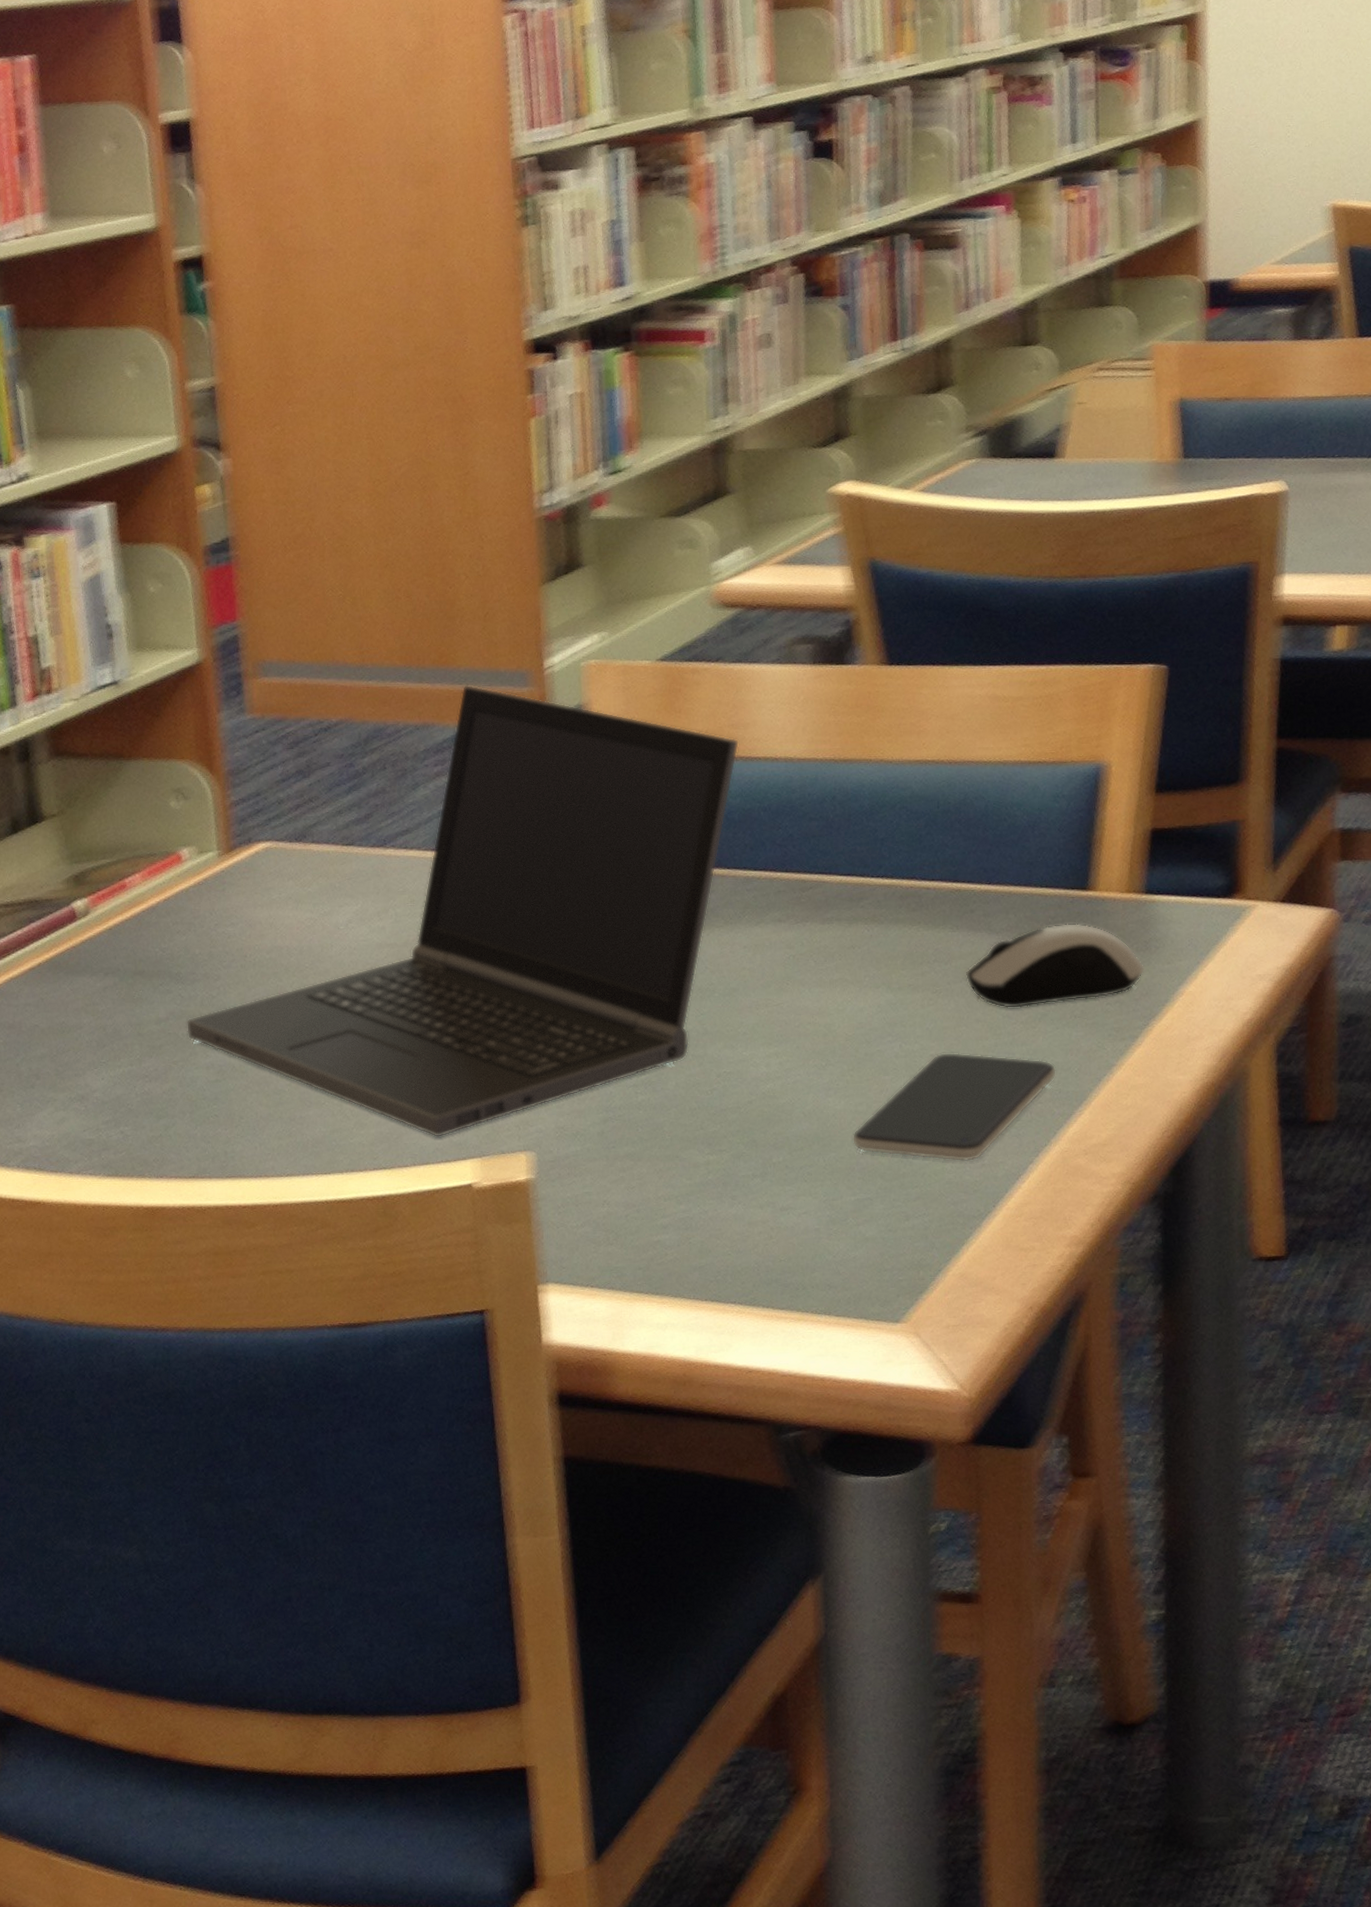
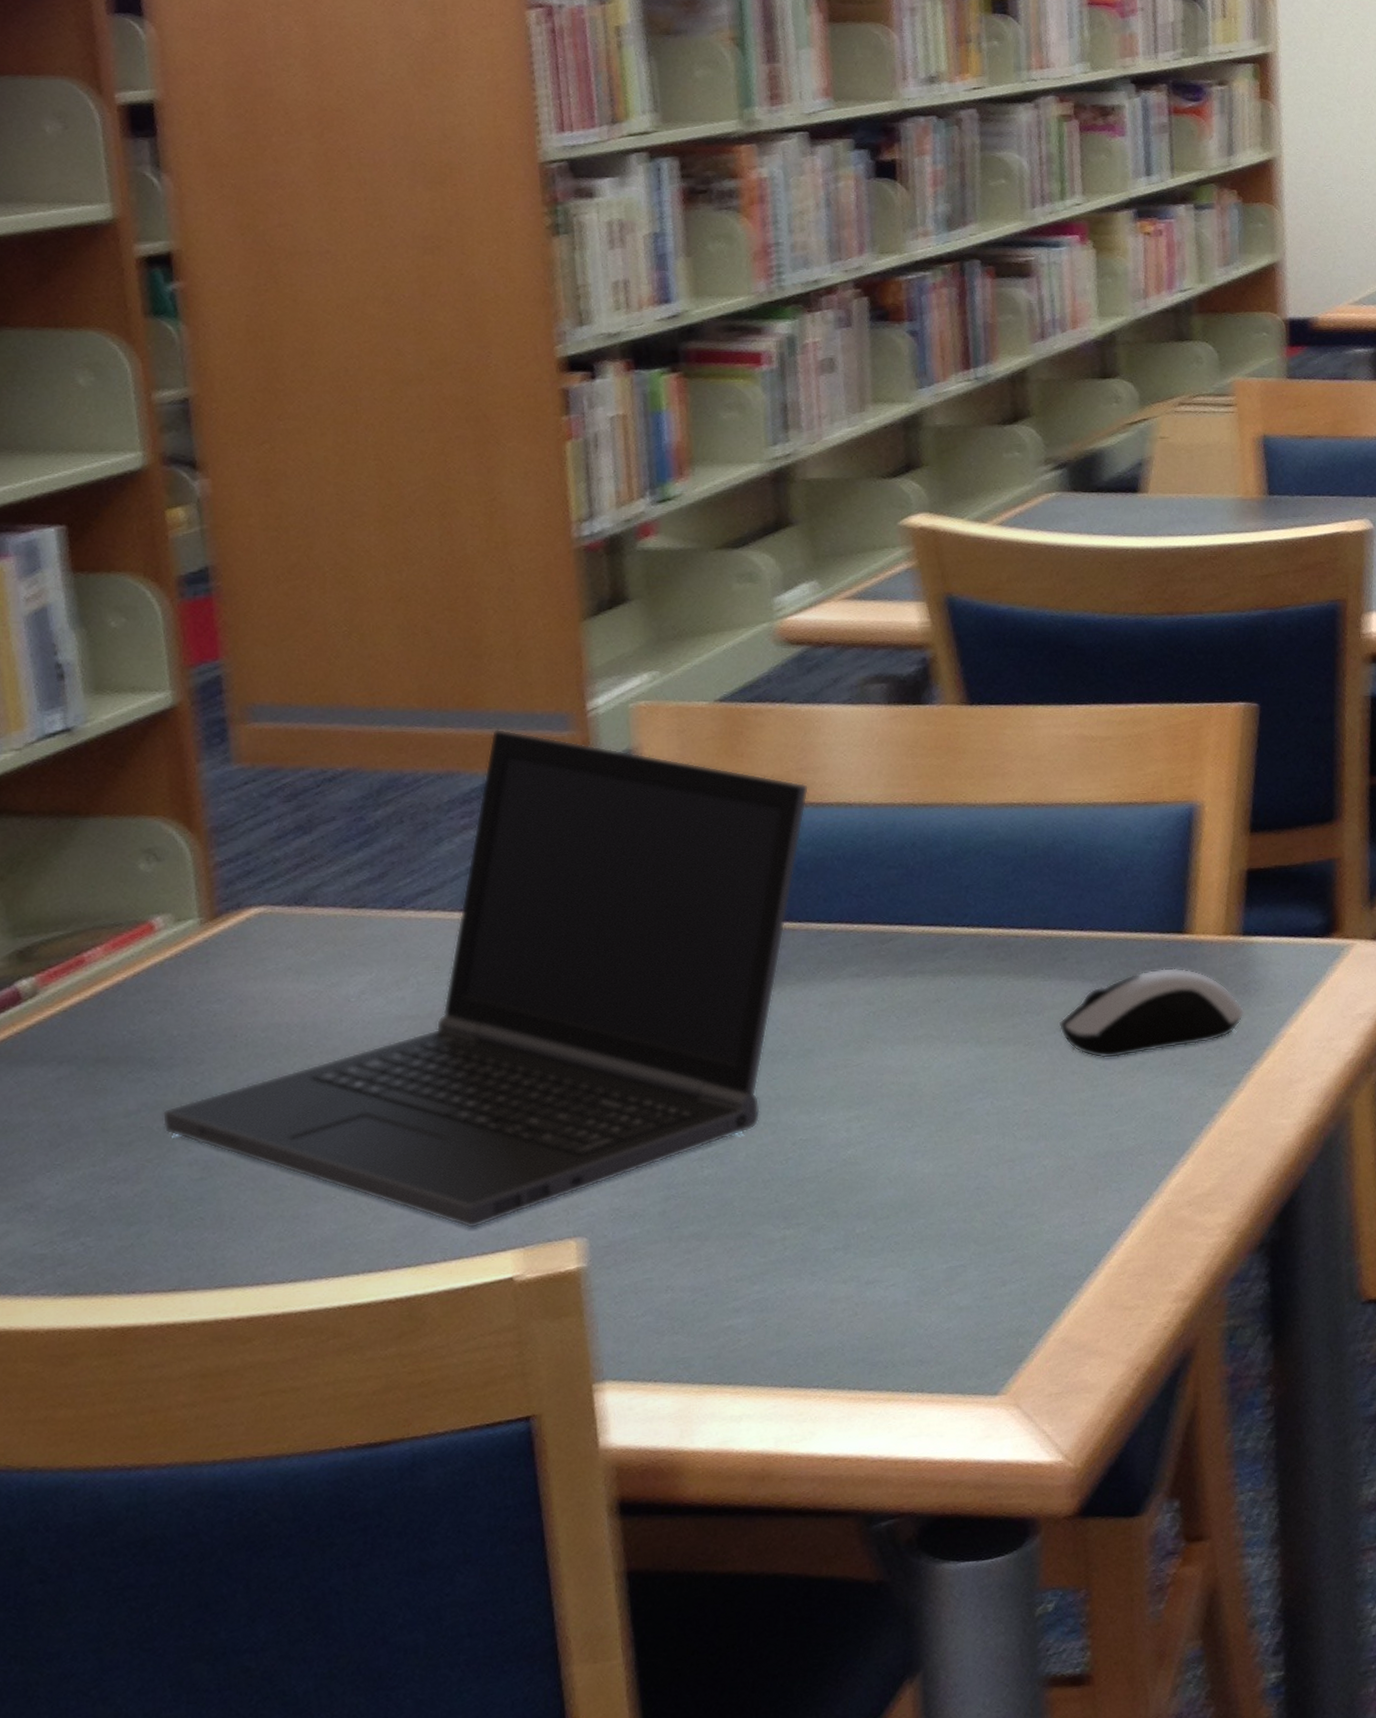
smartphone: present [852,1052,1056,1162] -> none [942,1106,1157,1221]

